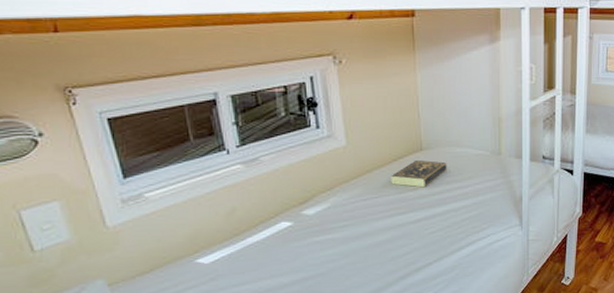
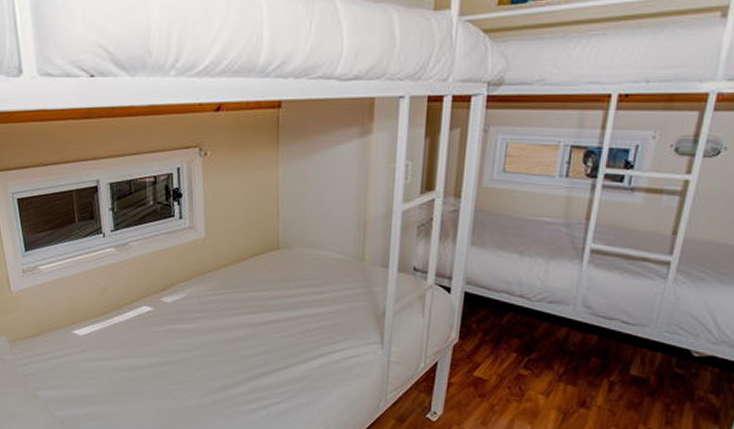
book: present [391,159,447,188] -> none [245,258,304,289]

